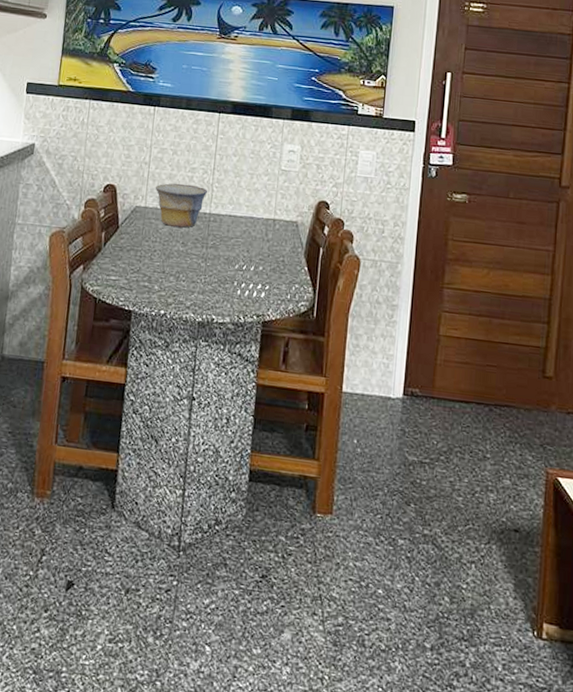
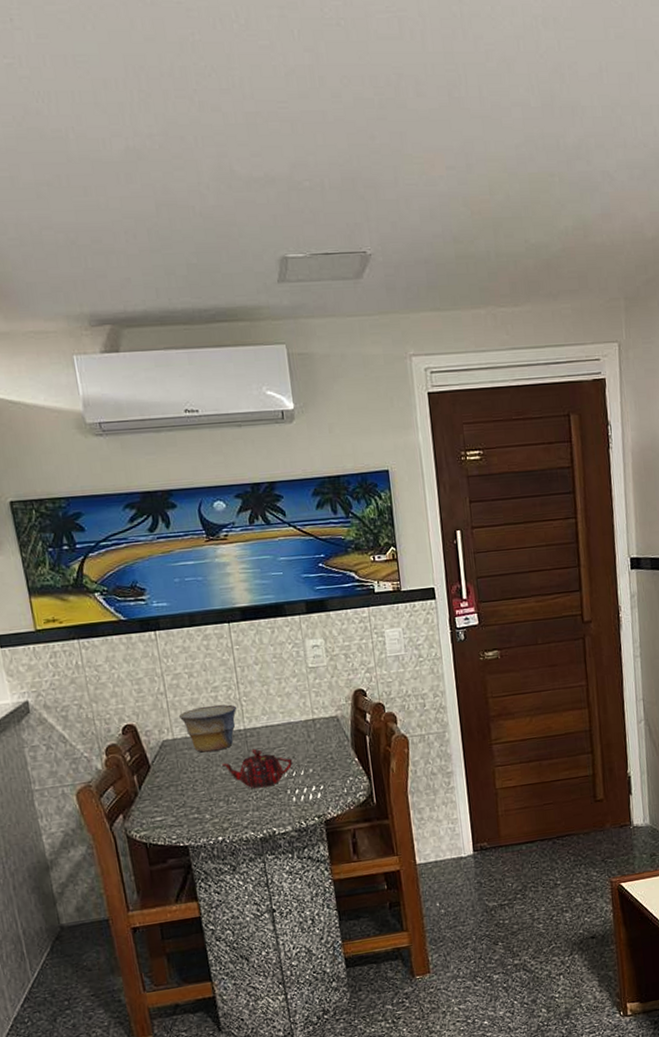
teapot: none [182,233,246,274] -> present [222,748,293,789]

